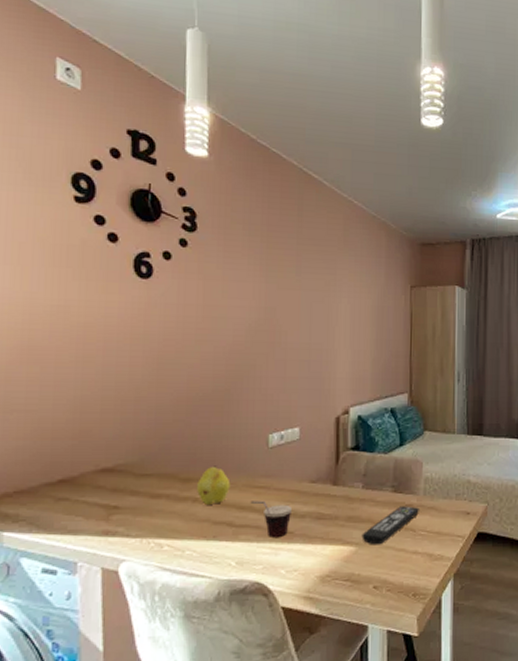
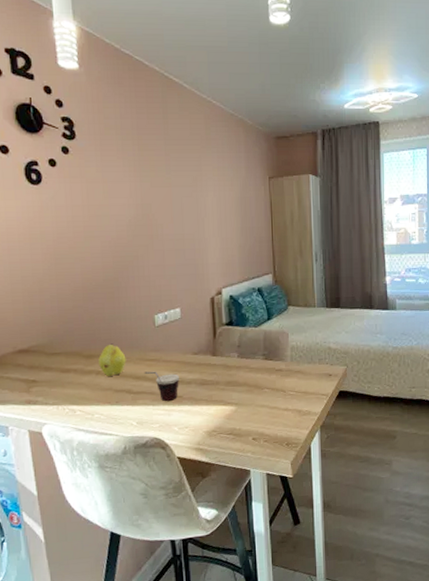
remote control: present [362,506,419,545] -> none [240,371,288,405]

